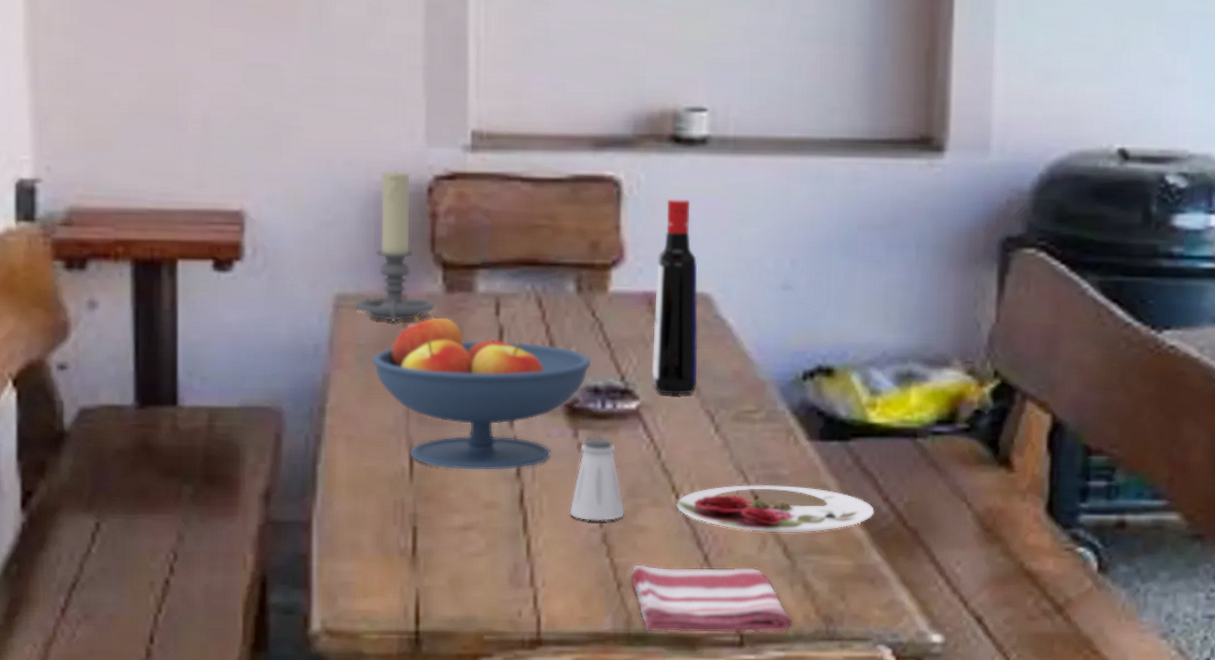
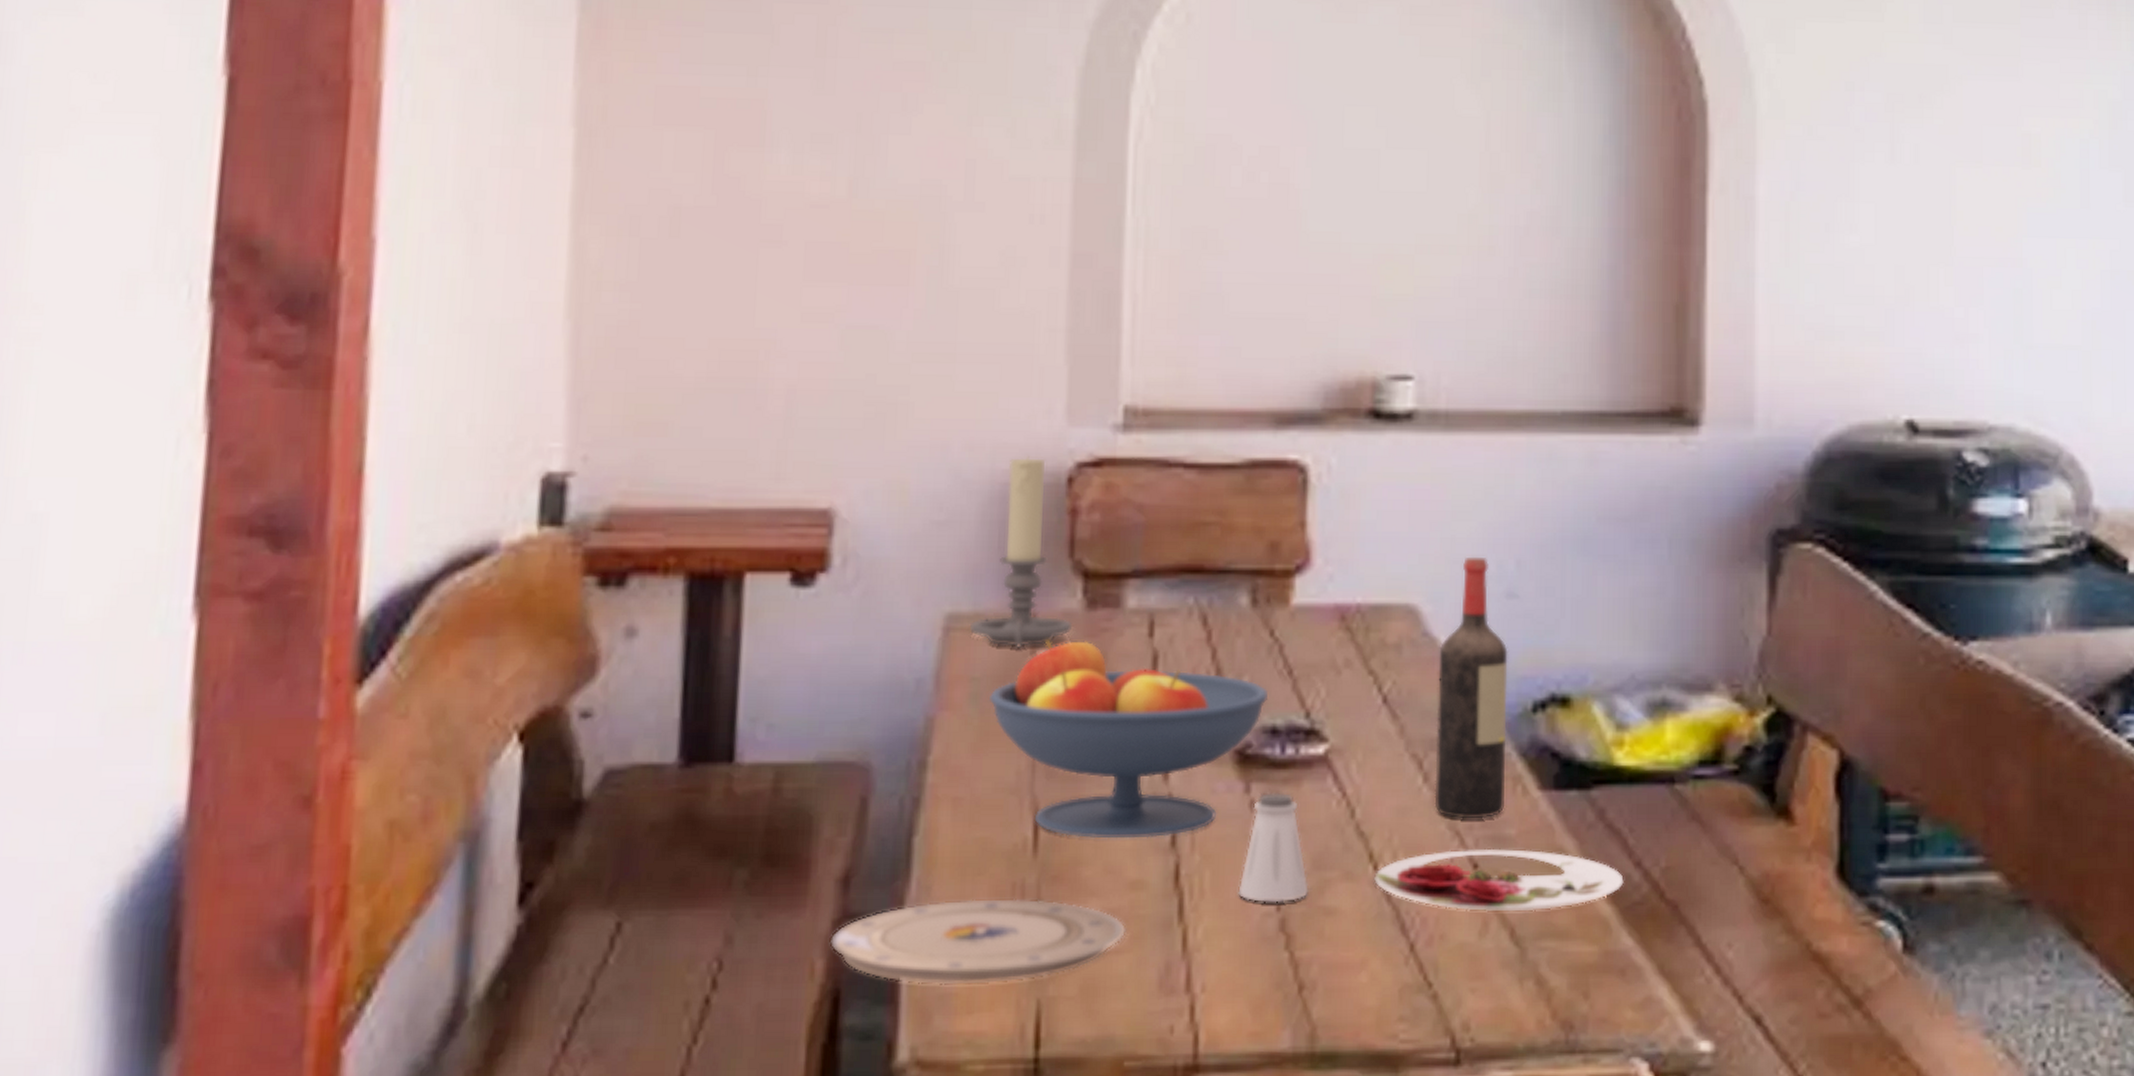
plate: none [256,512,484,577] -> present [829,897,1127,986]
dish towel: present [631,563,794,634] -> none [1316,957,1524,1051]
liquor bottle: present [652,198,698,395] -> none [1344,487,1402,736]
wine bottle: none [724,255,784,461] -> present [1434,556,1508,818]

